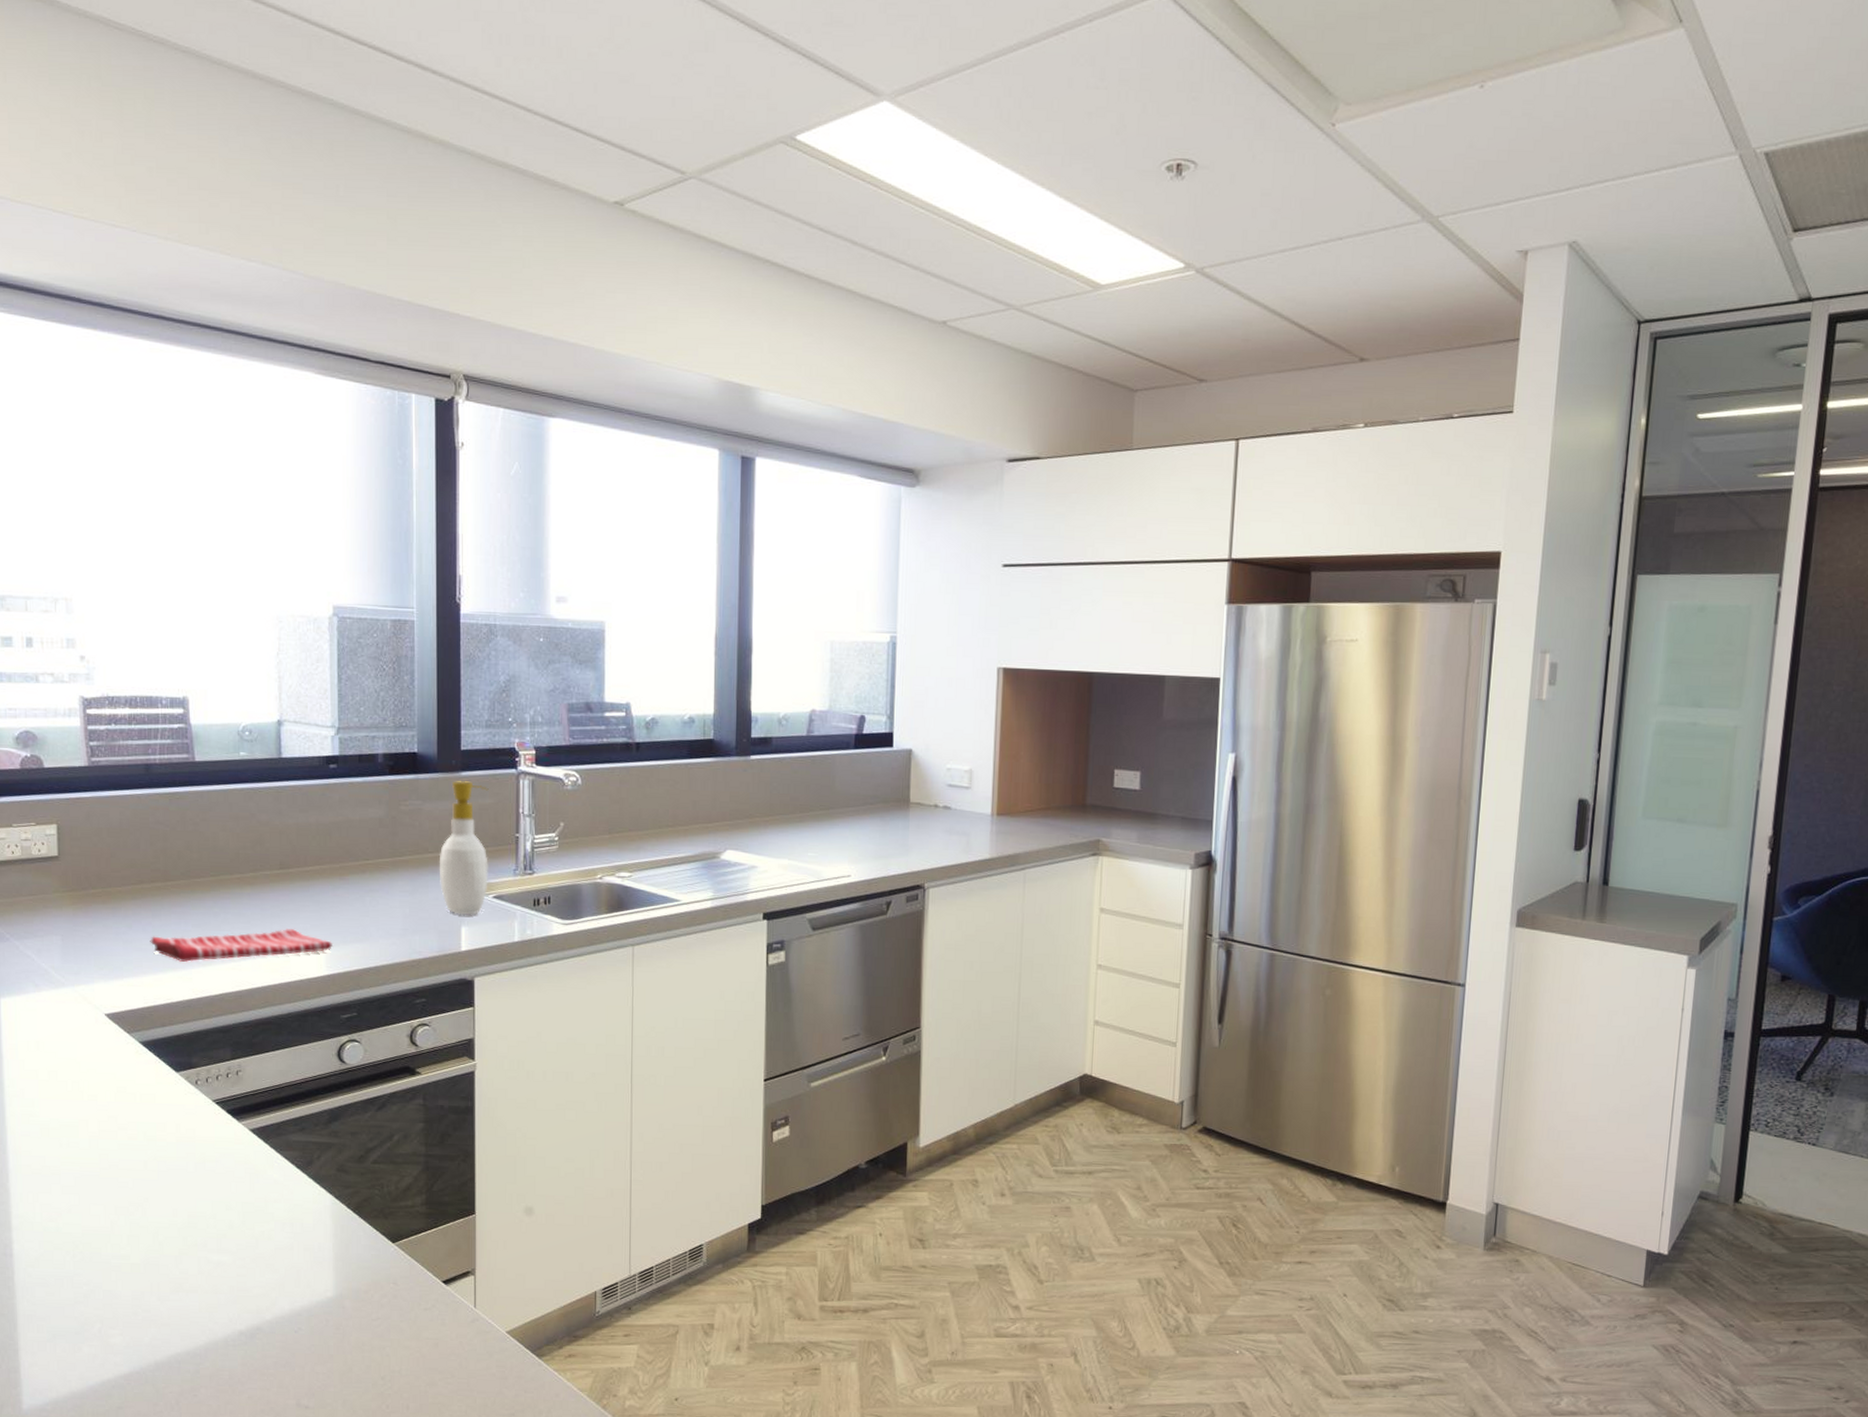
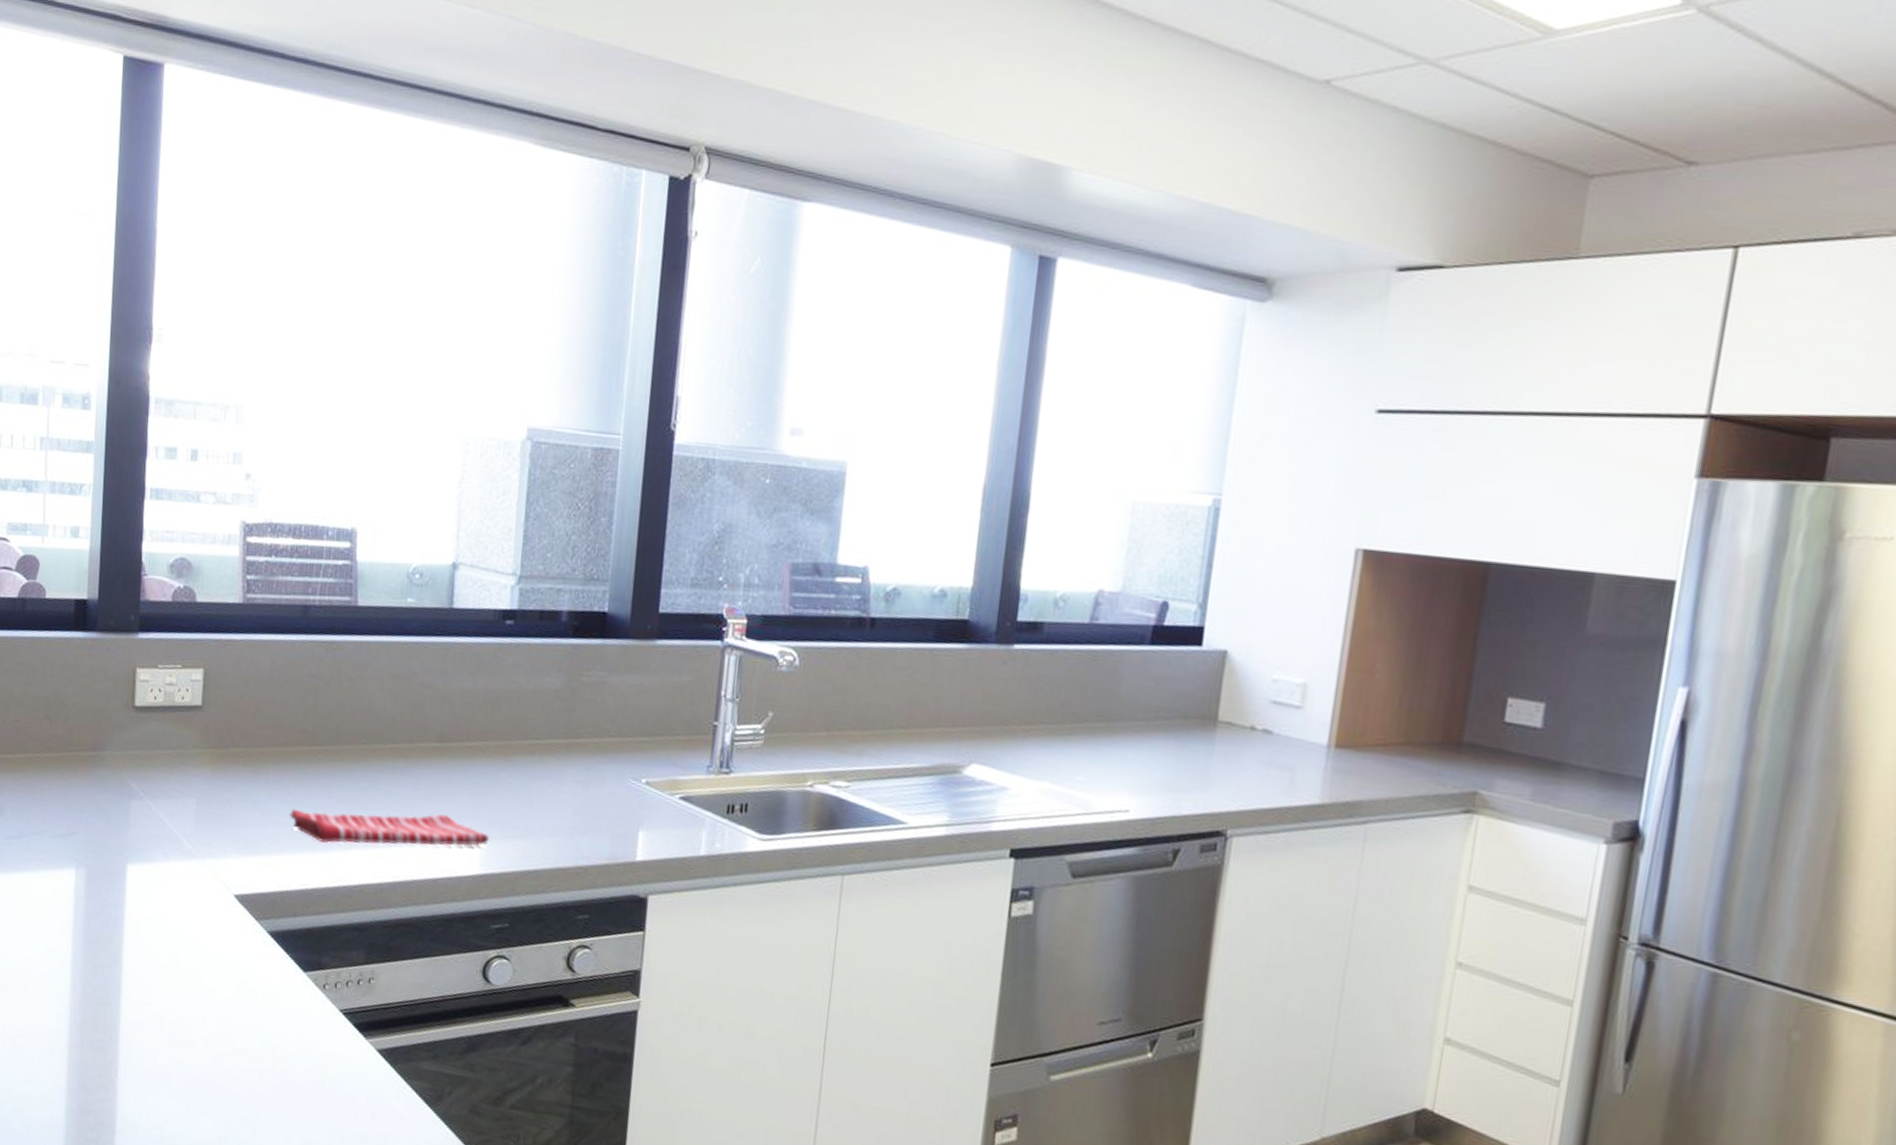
soap bottle: present [439,781,489,915] -> none [619,650,687,818]

